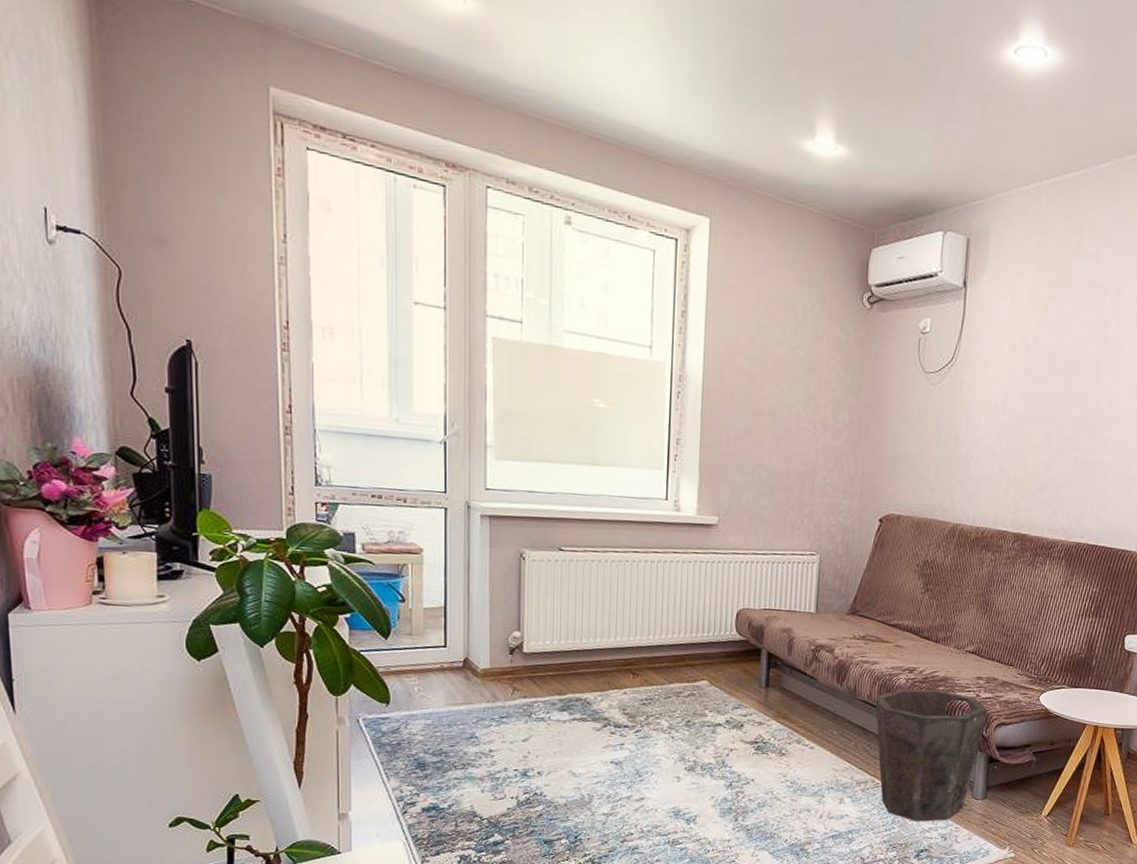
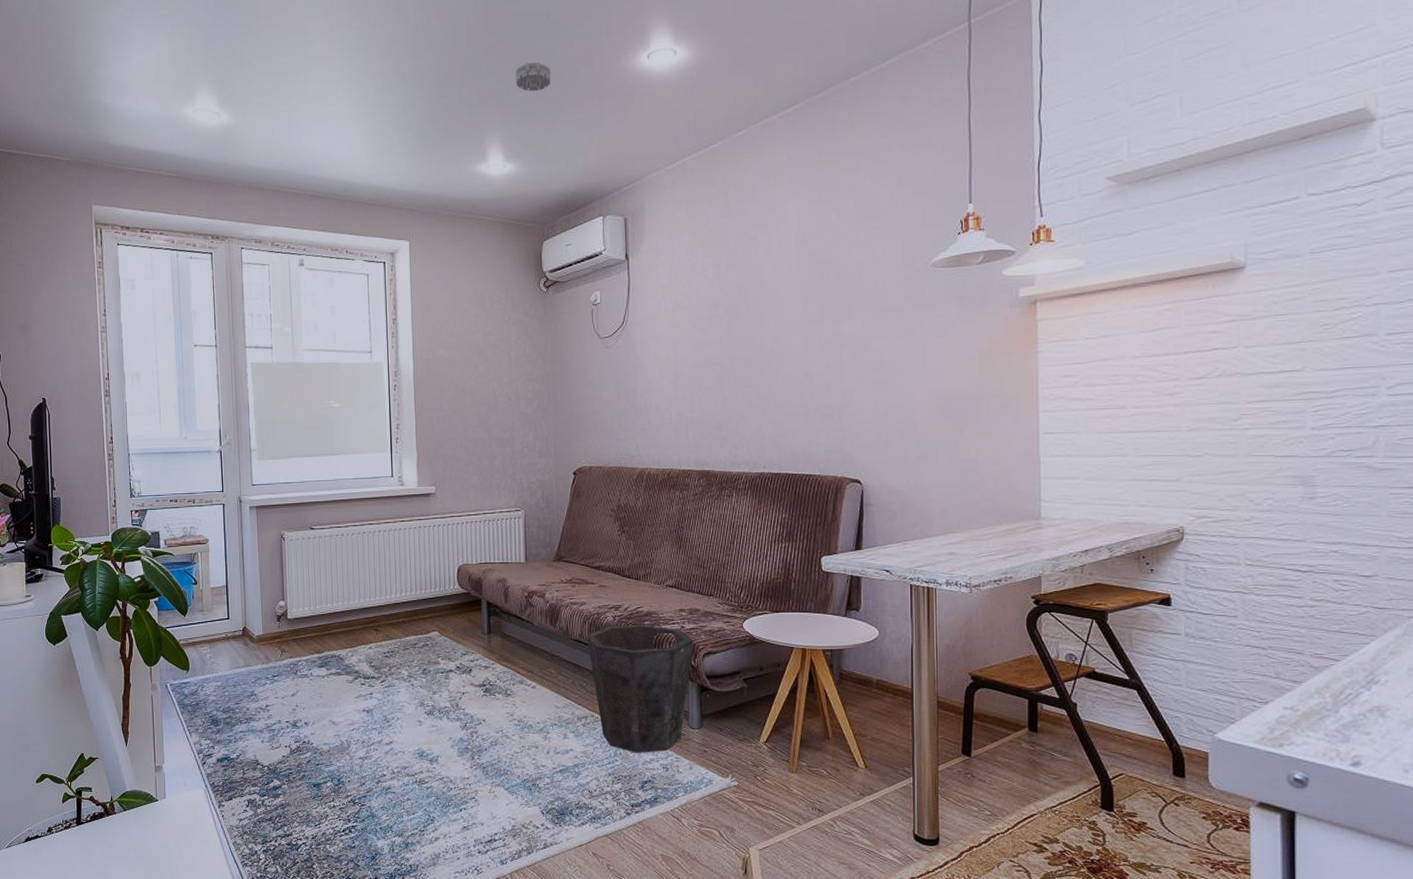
smoke detector: none [858,25,902,64] -> present [515,62,551,91]

